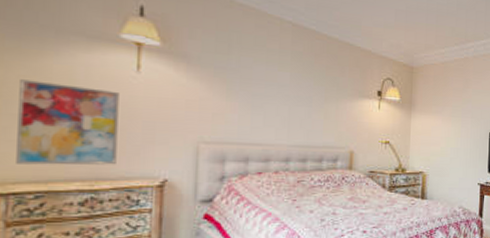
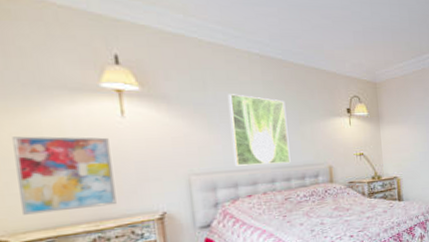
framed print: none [248,61,312,143] -> present [227,94,291,166]

